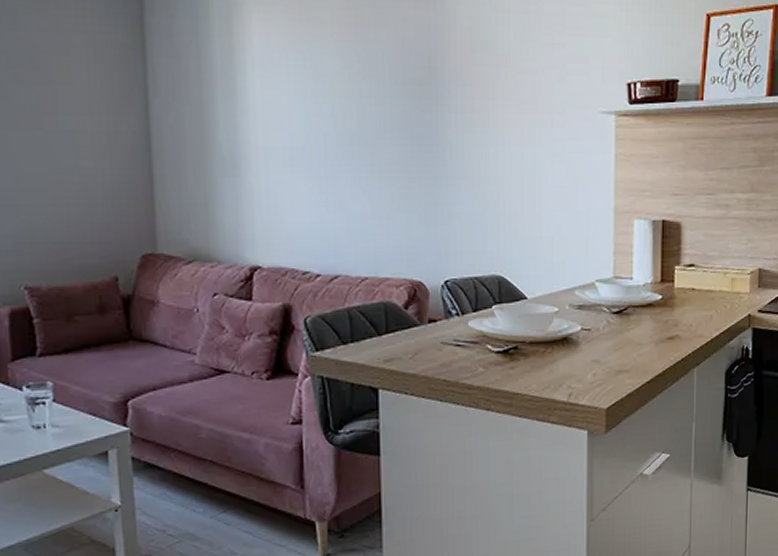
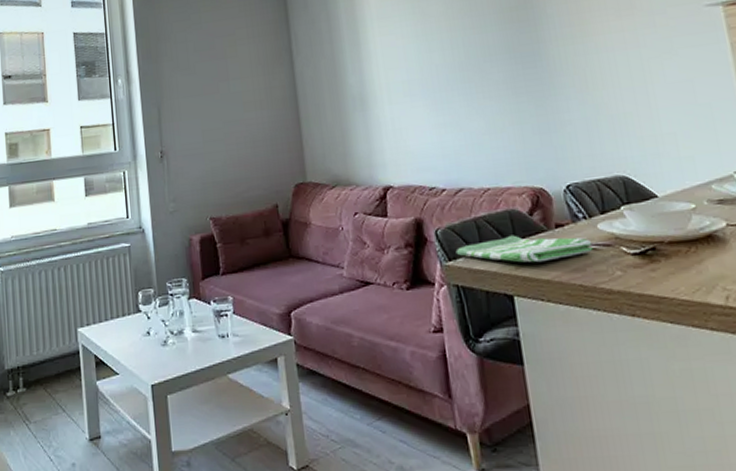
dish towel: none [324,327,461,357] -> present [455,235,594,263]

